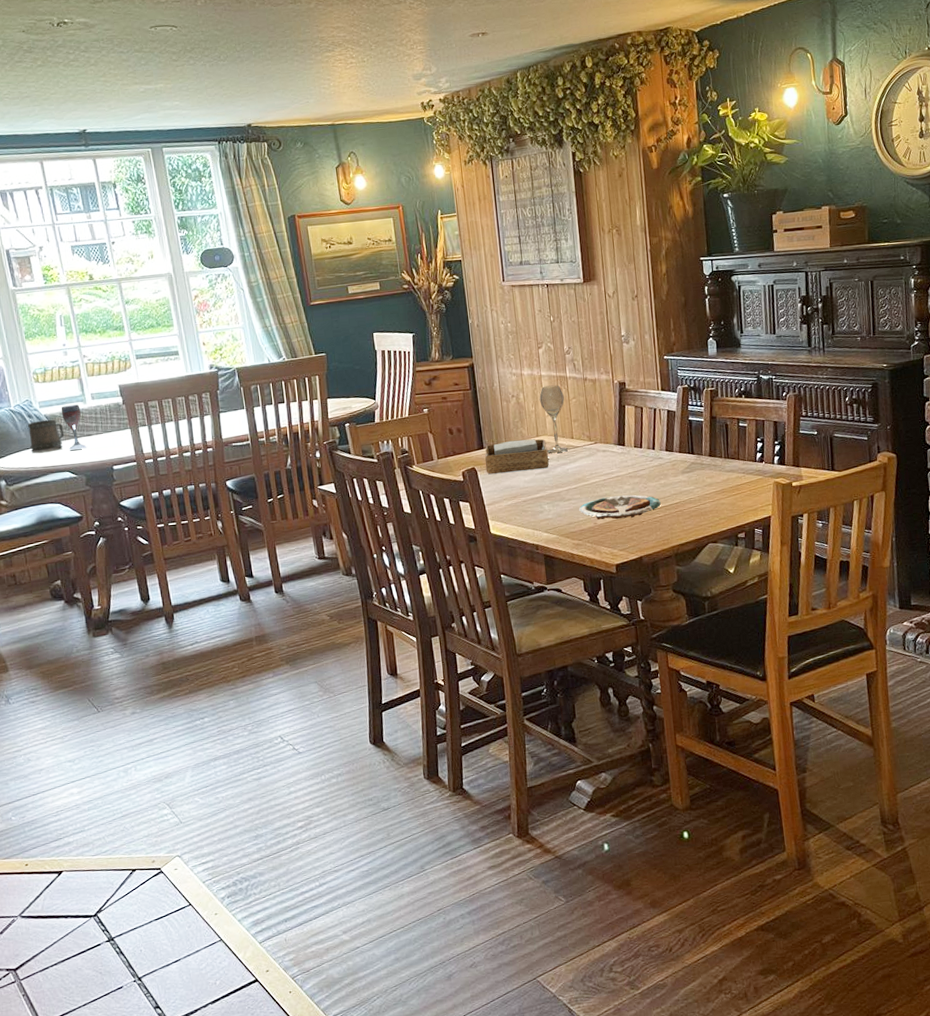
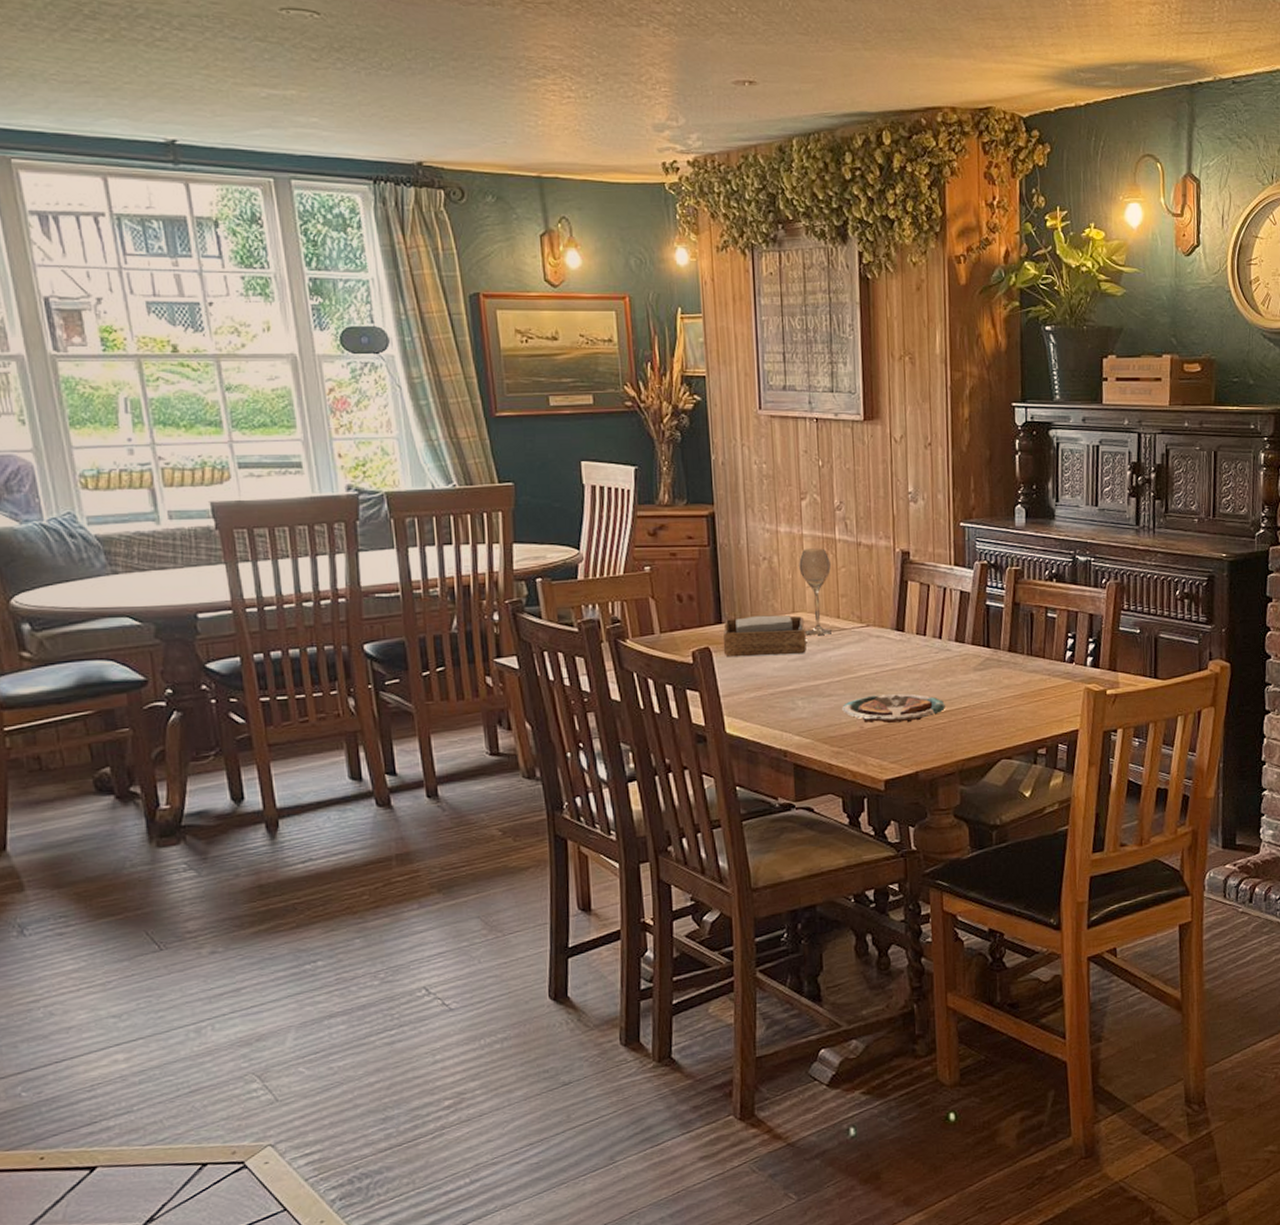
beer mug: present [27,419,65,454] -> none [67,542,125,589]
cup: present [61,404,87,450] -> none [121,525,159,587]

